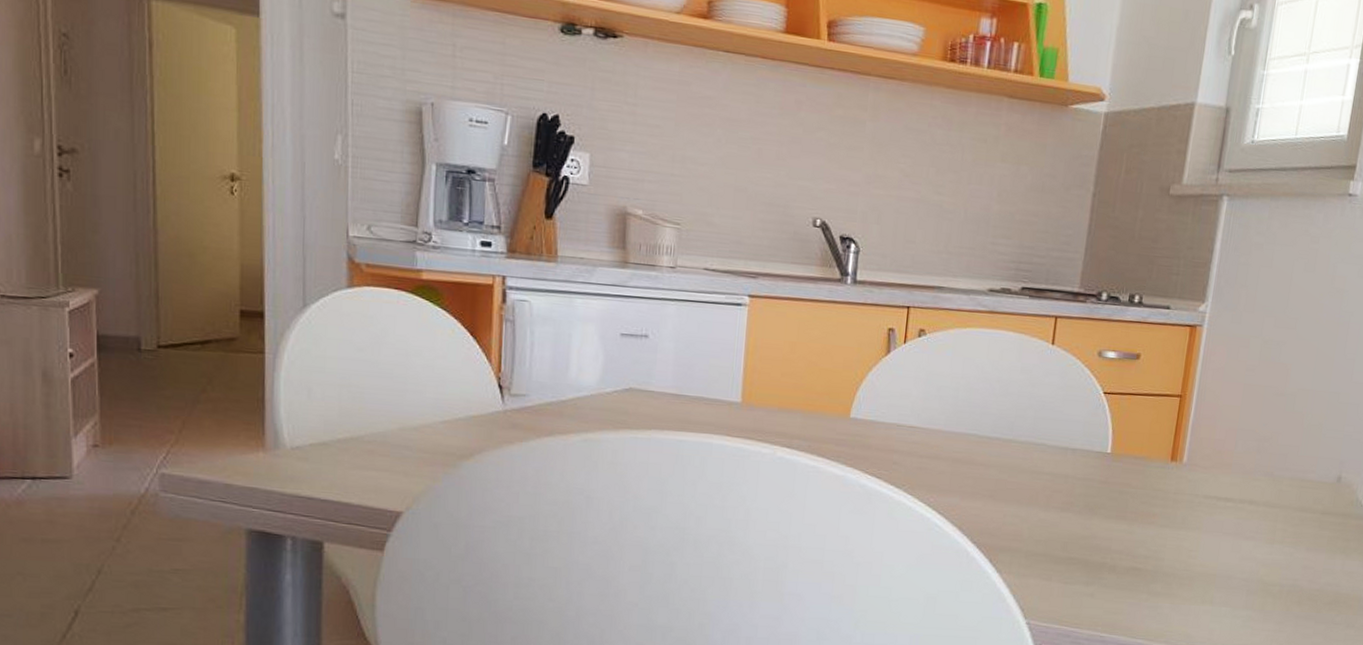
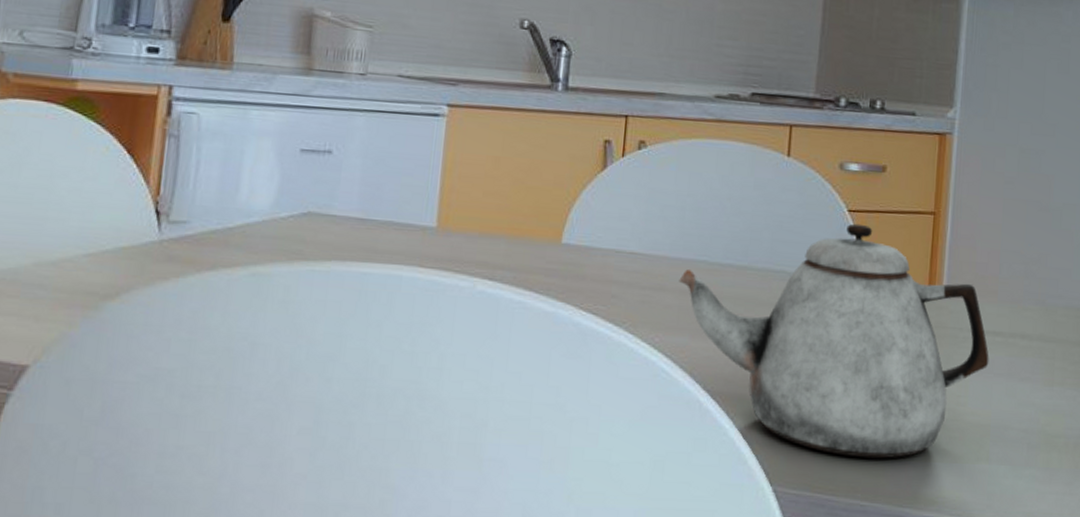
teapot: none [952,404,1220,600] -> present [679,223,989,459]

